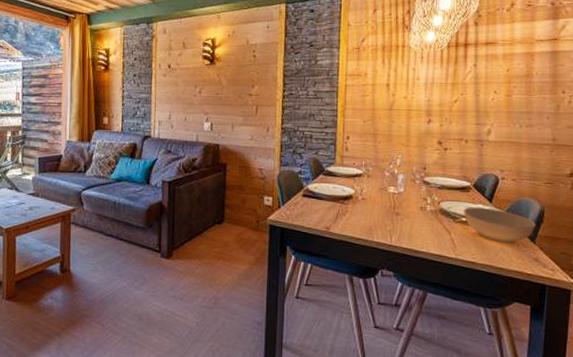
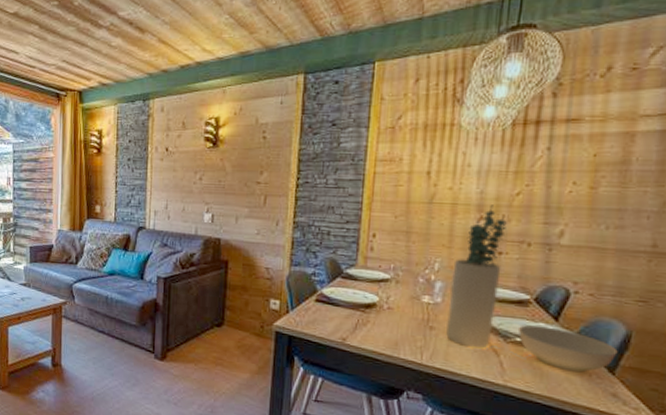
vase: none [409,110,449,229] -> present [446,205,507,349]

